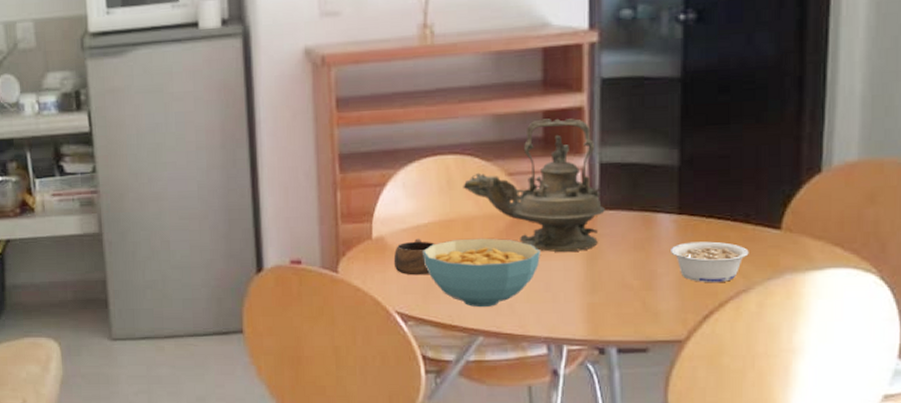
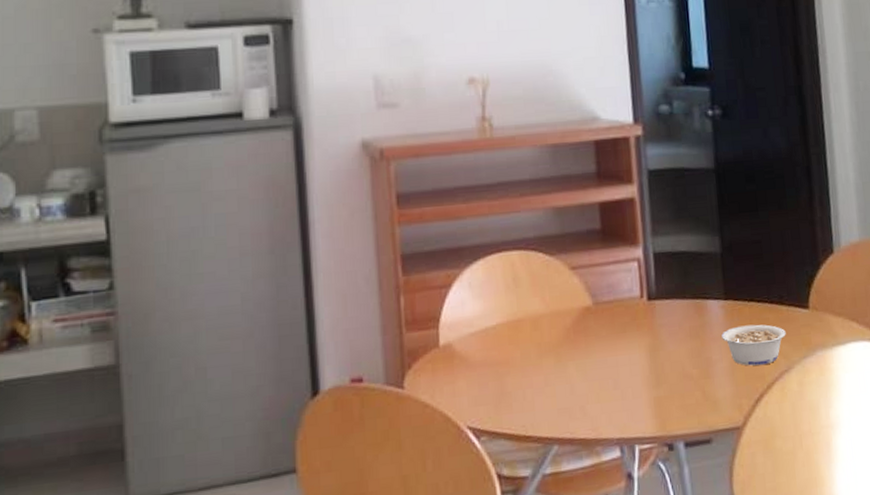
cup: present [393,238,435,276] -> none [462,342,505,384]
cereal bowl: present [423,238,540,308] -> none [492,336,607,414]
teapot: present [463,118,605,252] -> none [529,210,662,347]

